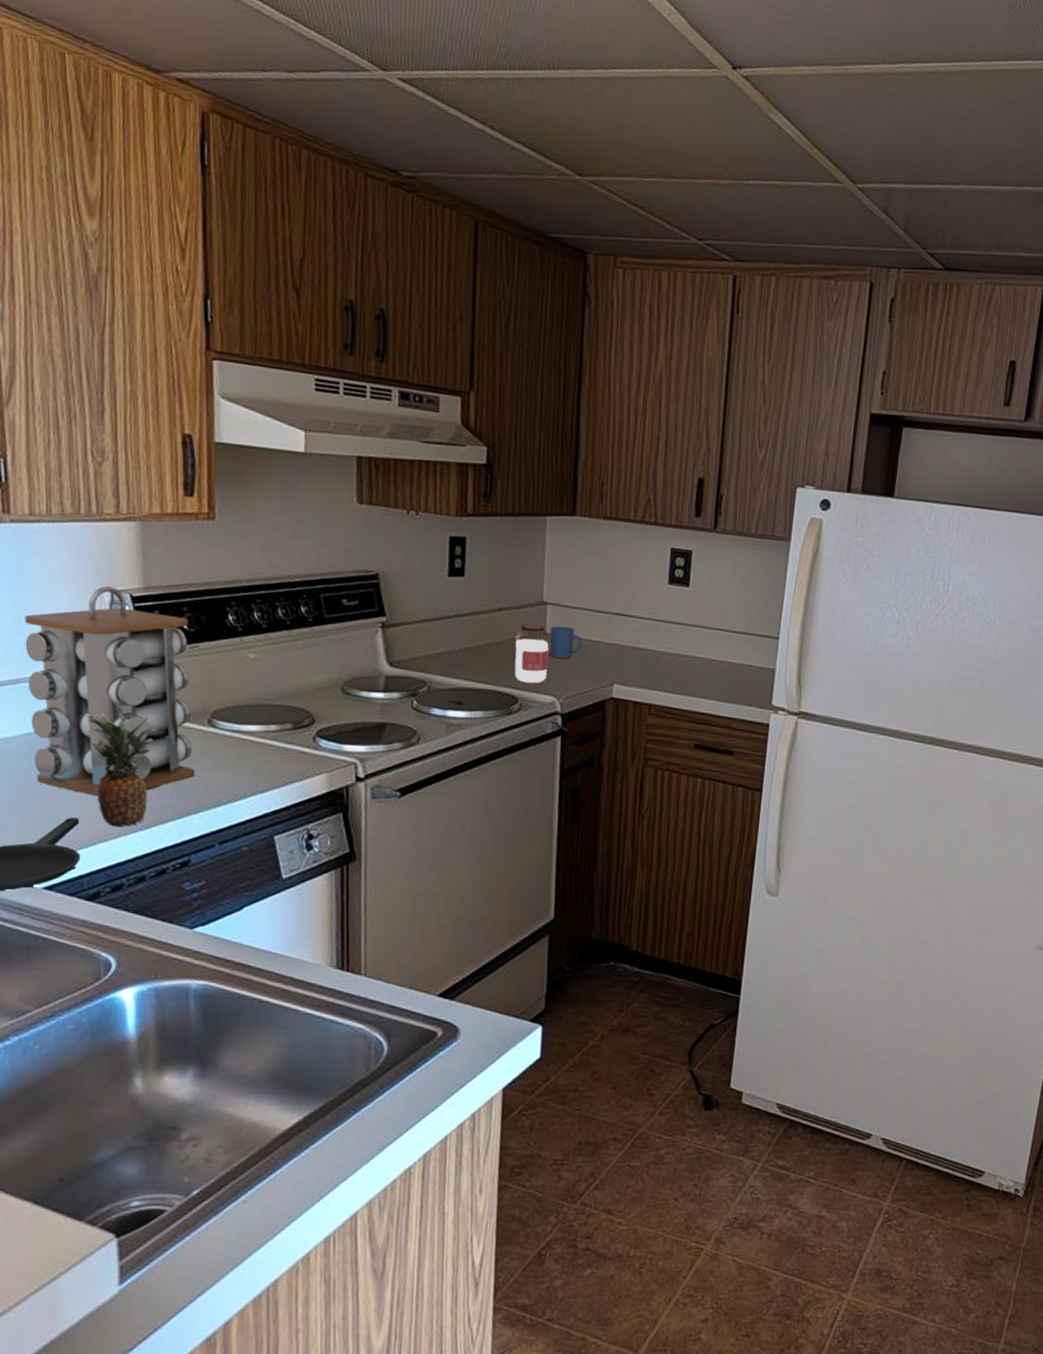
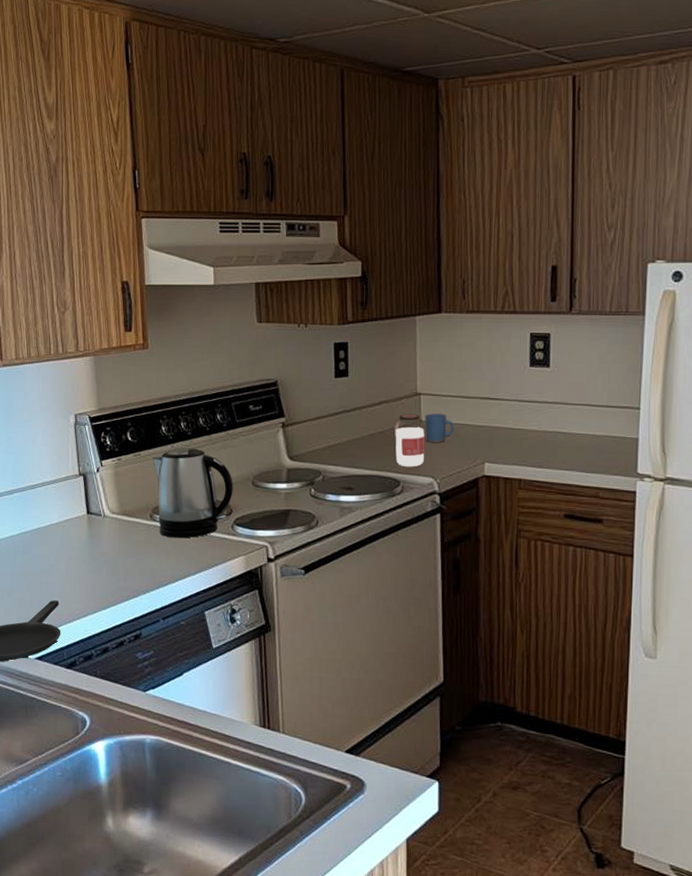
spice rack: present [24,586,196,797] -> none [15,411,142,583]
fruit: present [84,712,157,826] -> none [60,512,112,606]
kettle: none [215,642,318,750] -> present [153,448,233,538]

